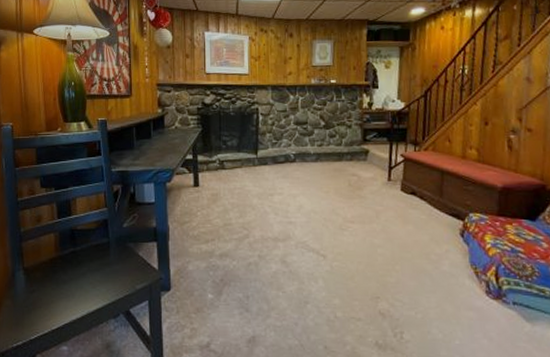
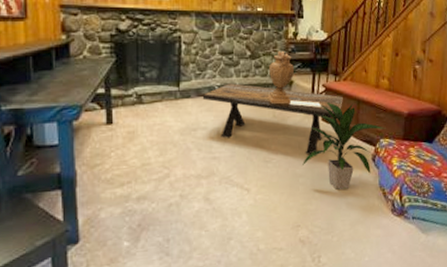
coffee table: none [278,152,424,225] -> present [202,83,343,154]
decorative urn: none [342,120,370,174] -> present [267,50,295,105]
indoor plant: none [380,172,476,265] -> present [301,102,386,190]

